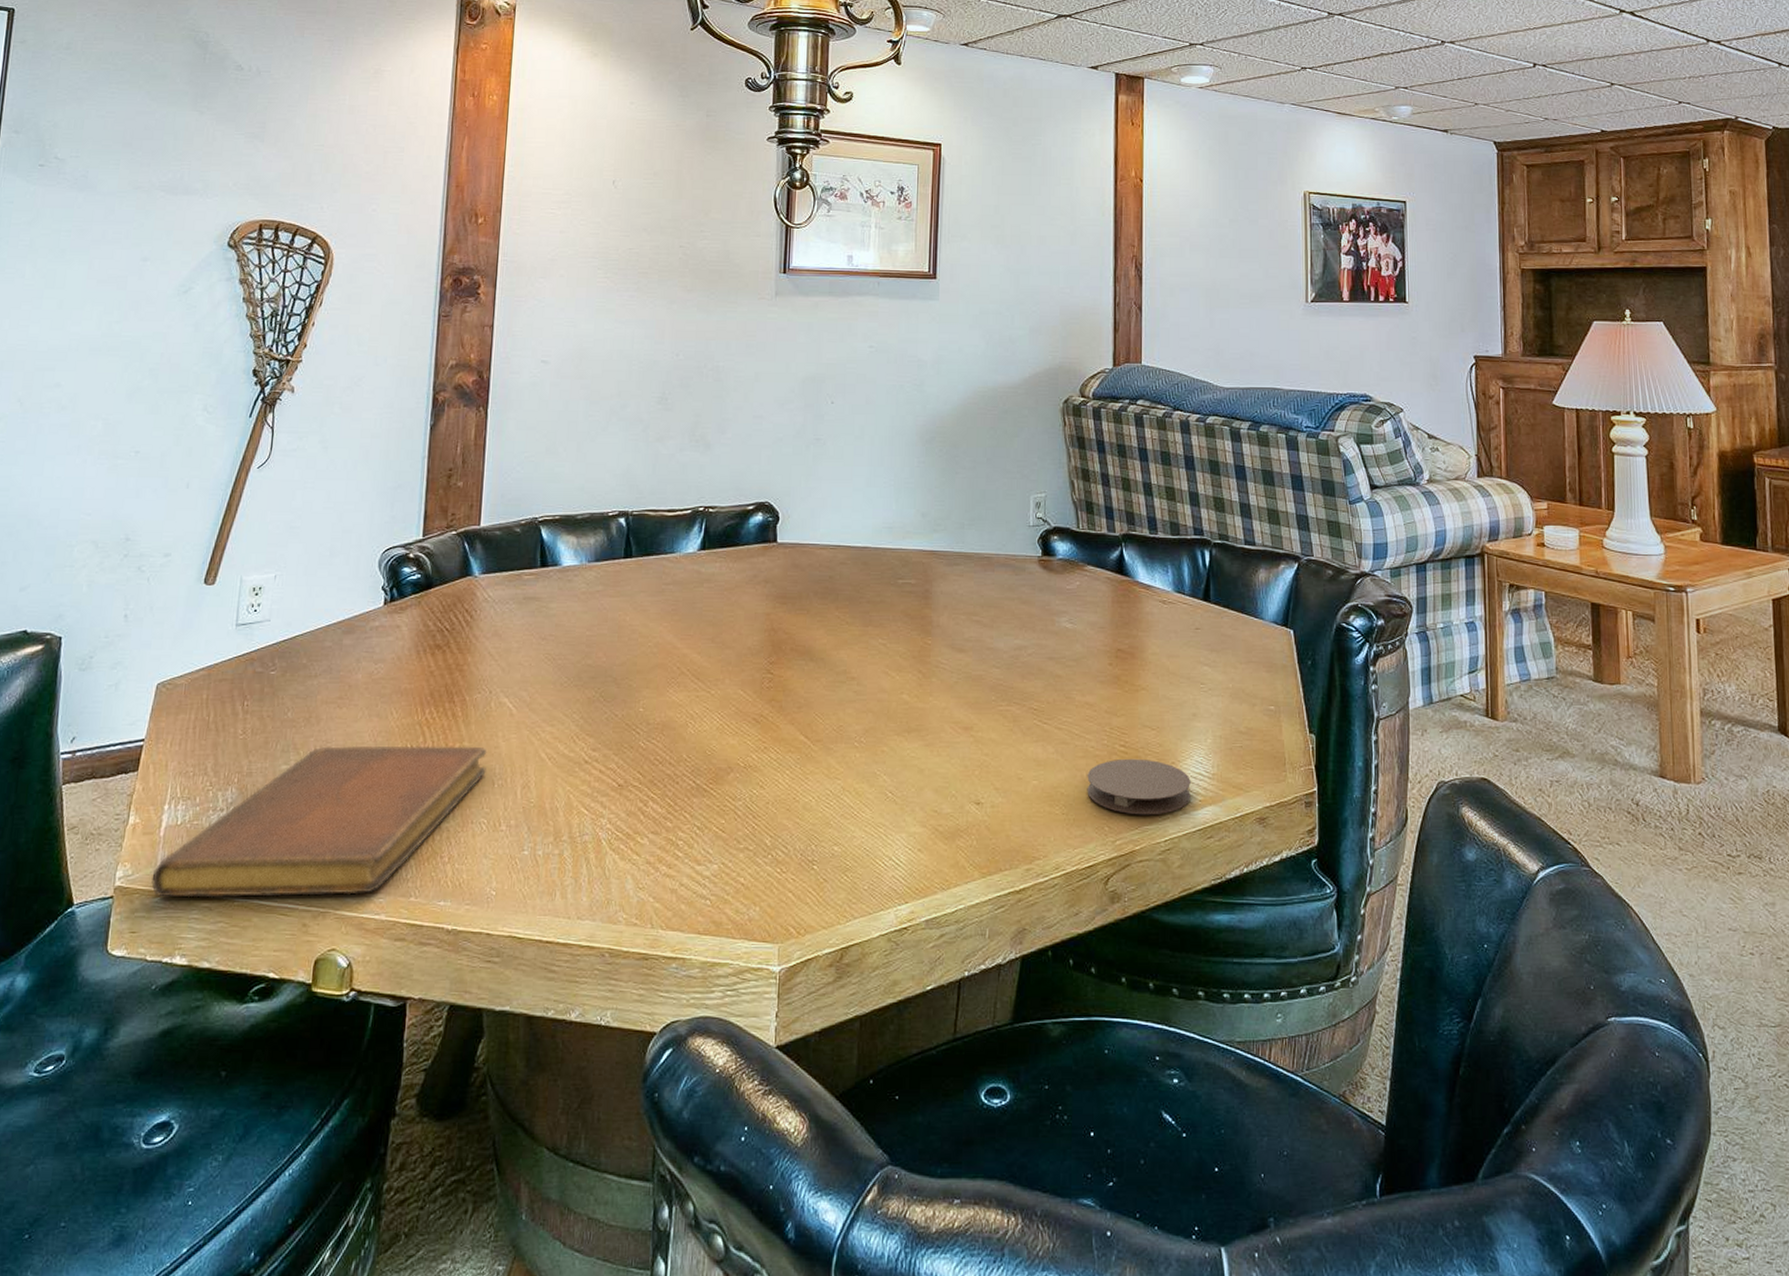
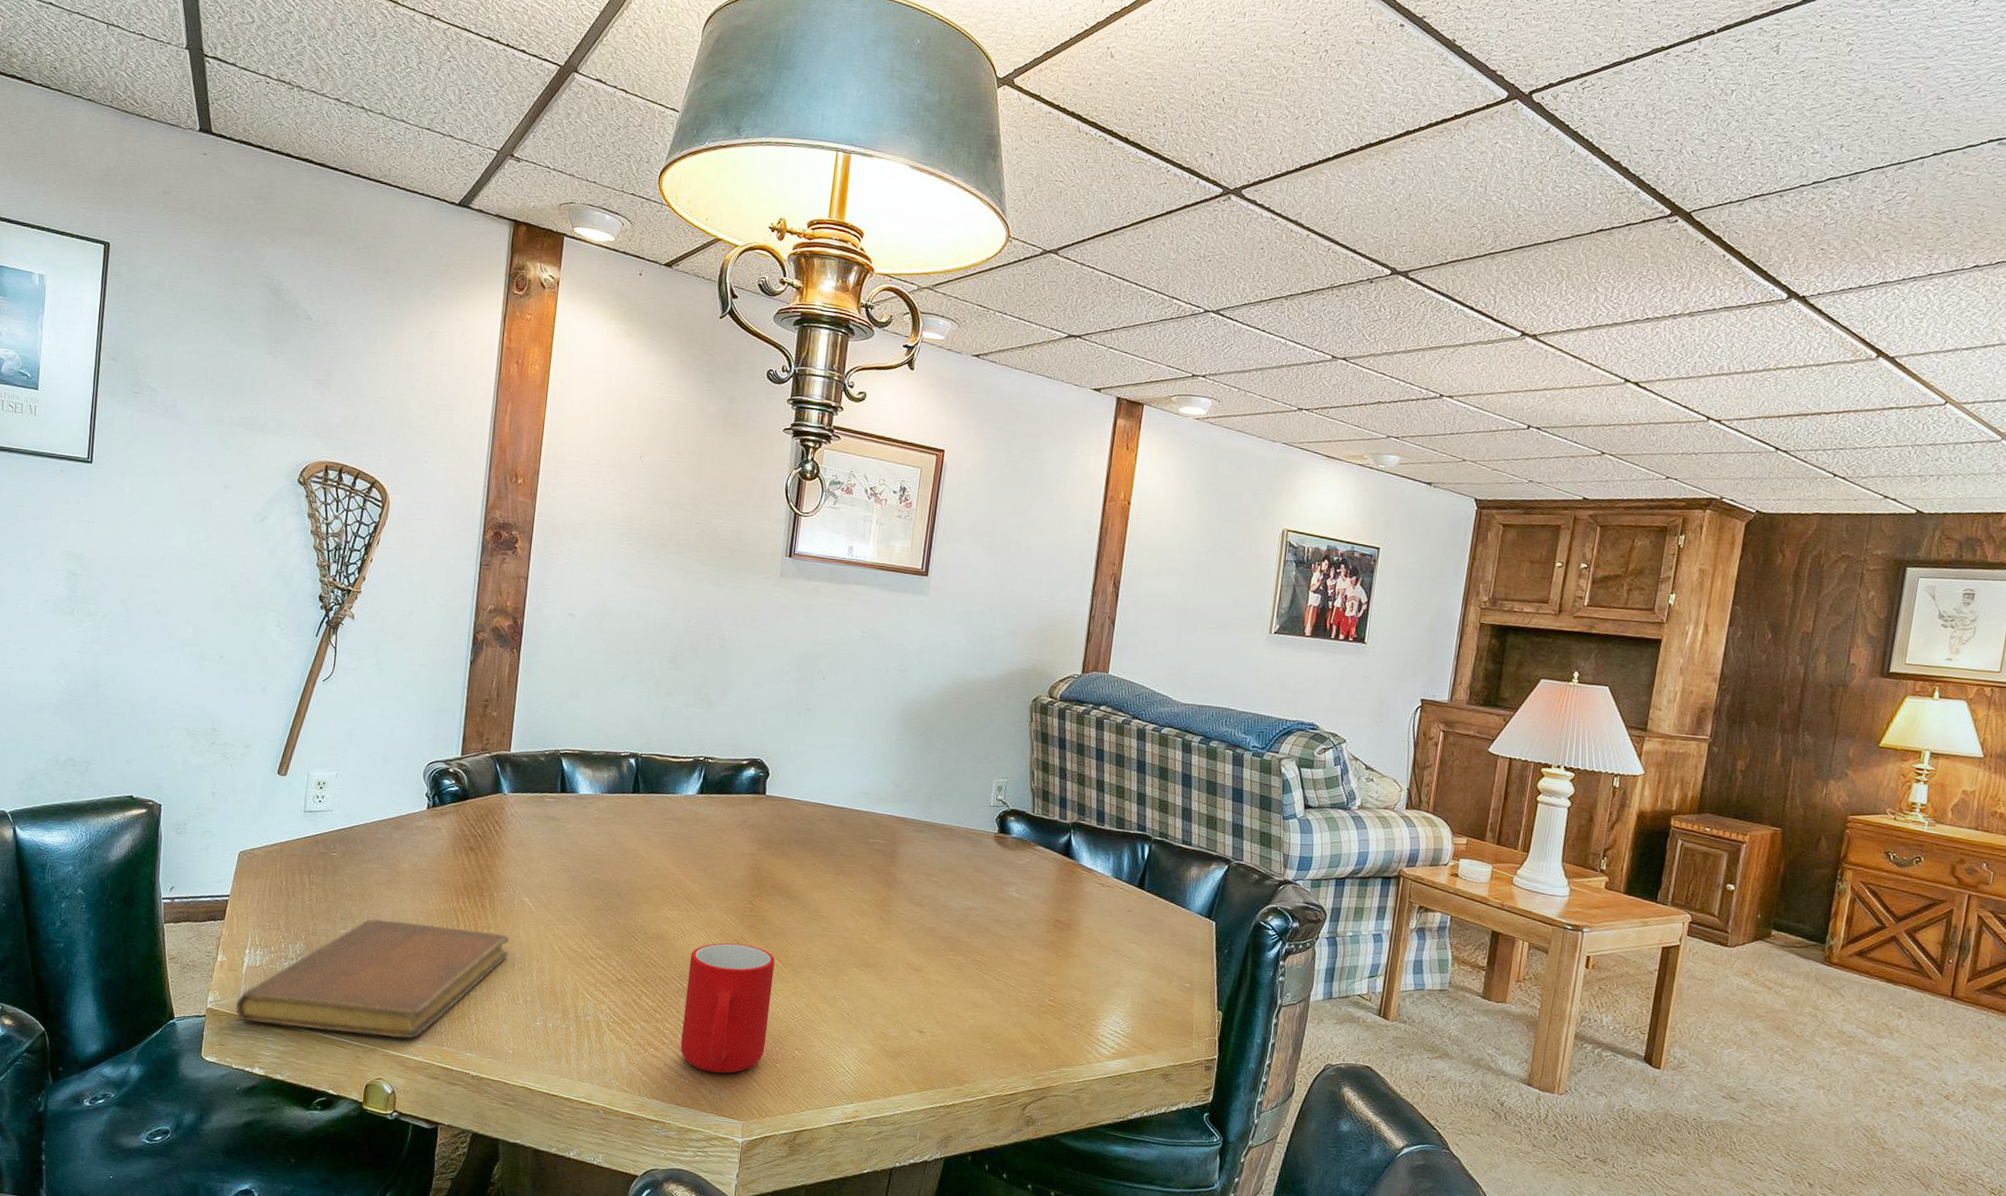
cup: none [697,723,802,887] -> present [680,942,775,1074]
coaster: present [1087,758,1191,815] -> none [1016,1011,1107,1060]

